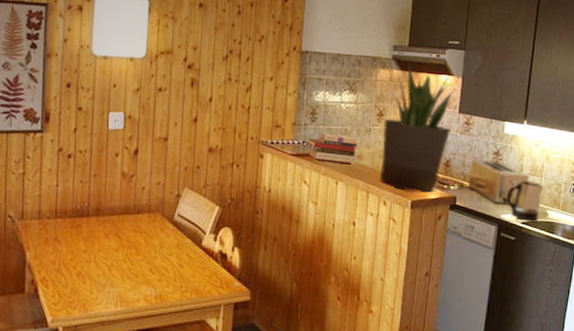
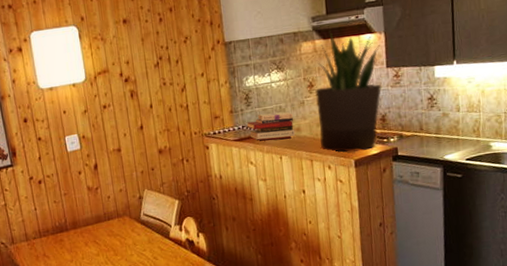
toaster: present [468,159,529,206] -> none [406,105,467,147]
kettle: present [506,180,544,221] -> none [446,117,484,157]

